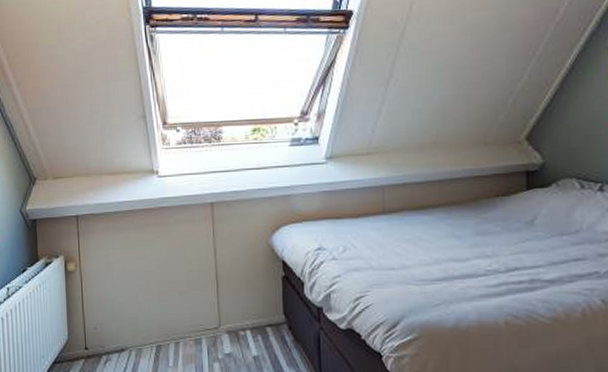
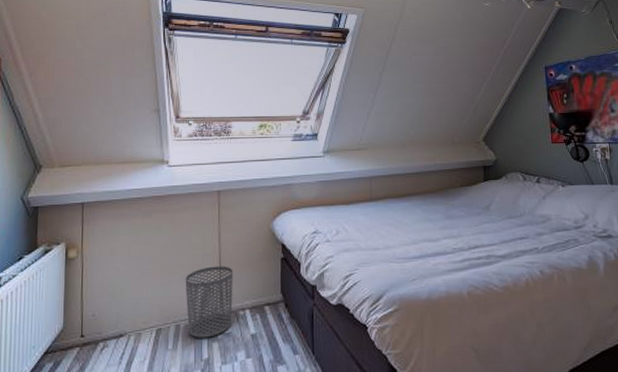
waste bin: none [182,283,233,357] -> present [185,266,233,338]

